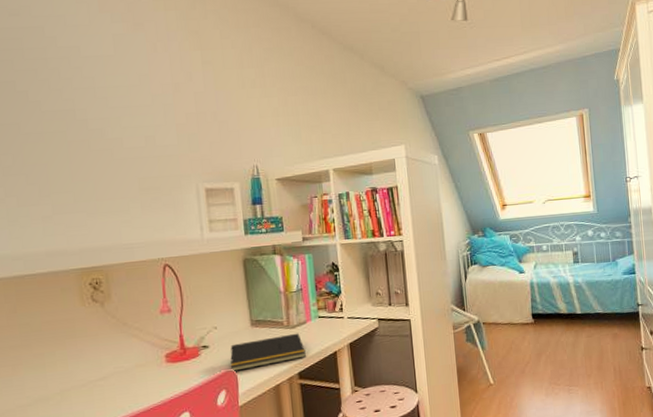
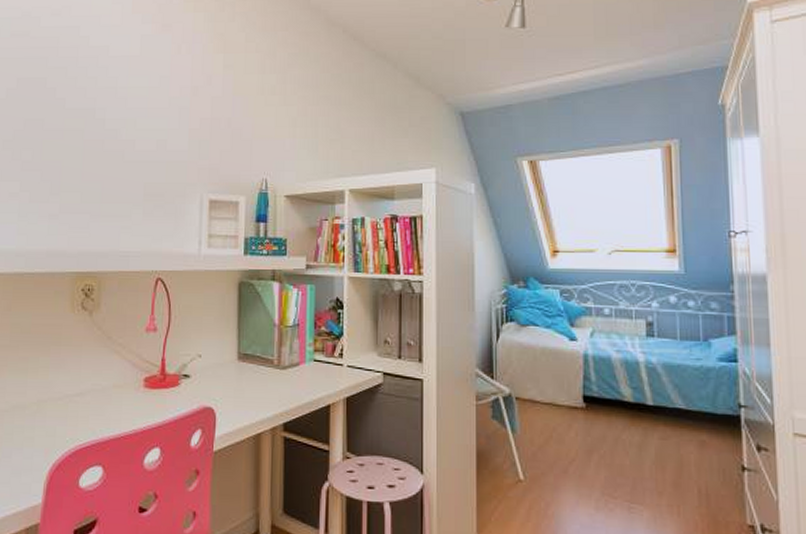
notepad: present [230,333,306,371] -> none [211,375,294,410]

